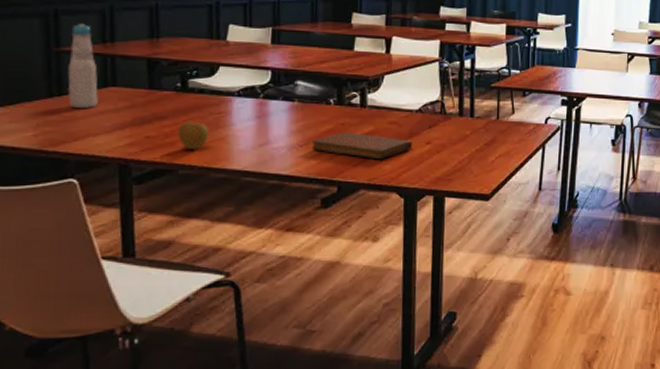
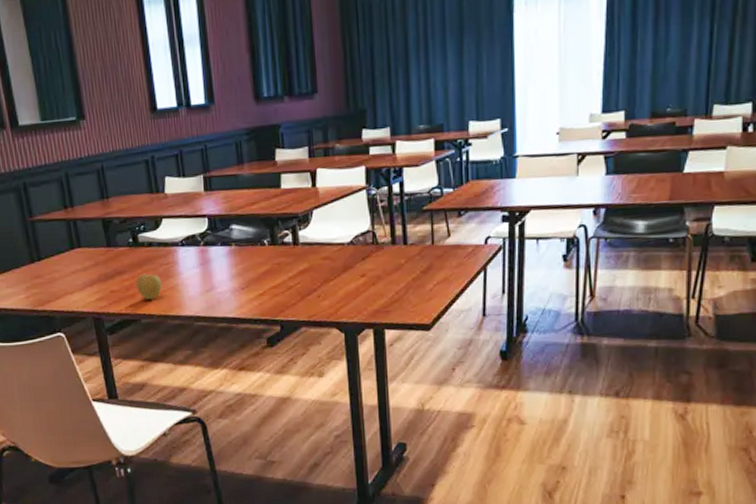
bottle: present [67,24,98,108] -> none [39,193,69,270]
notebook: present [311,132,413,160] -> none [251,271,348,297]

